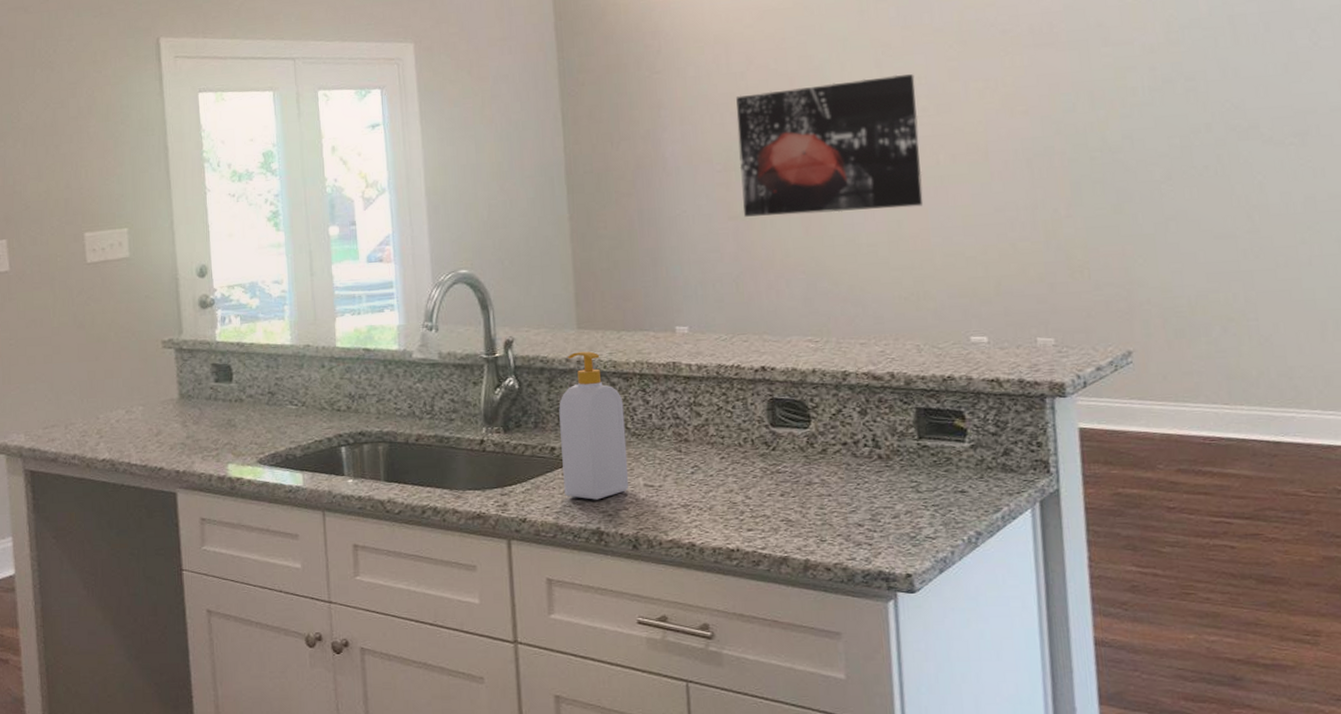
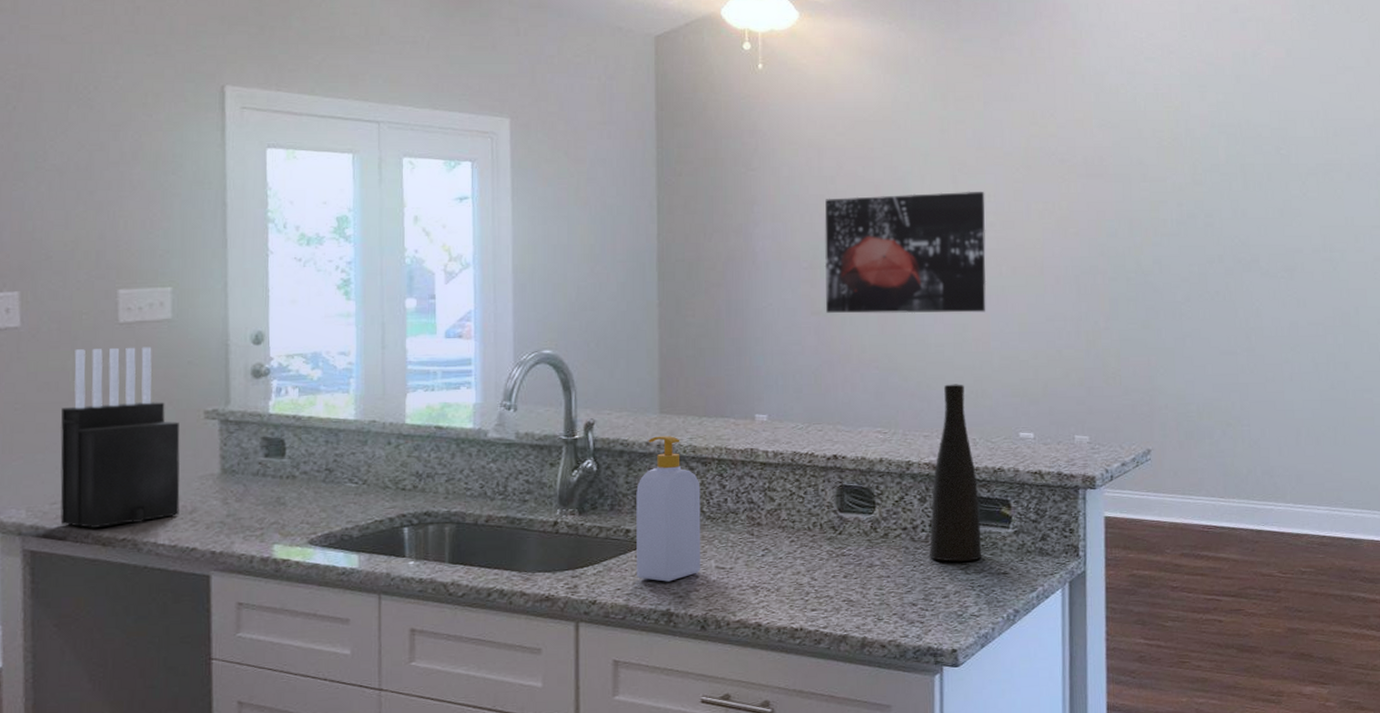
knife block: none [46,283,147,451] -> present [60,347,180,529]
vase: none [873,286,935,479] -> present [929,384,982,562]

